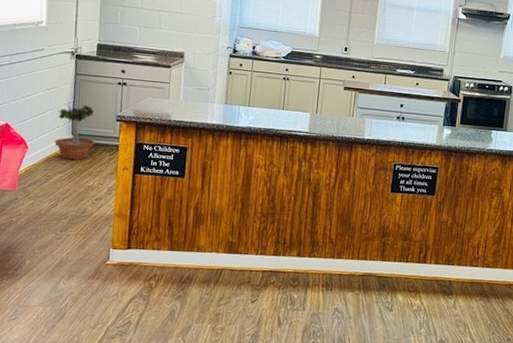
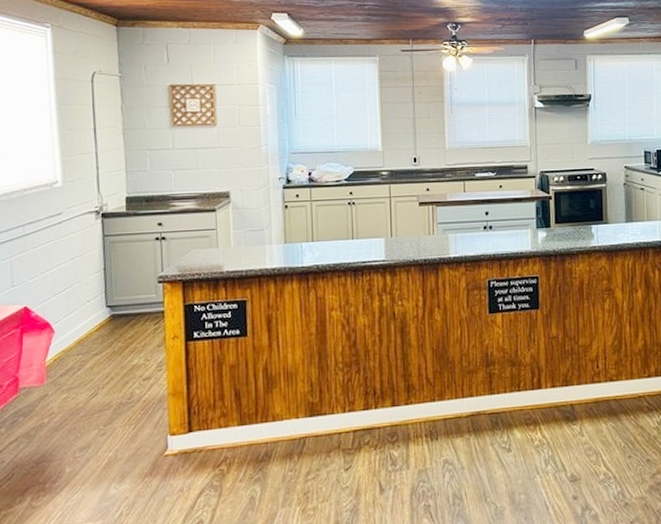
potted tree: present [54,100,95,160] -> none [85,268,134,338]

